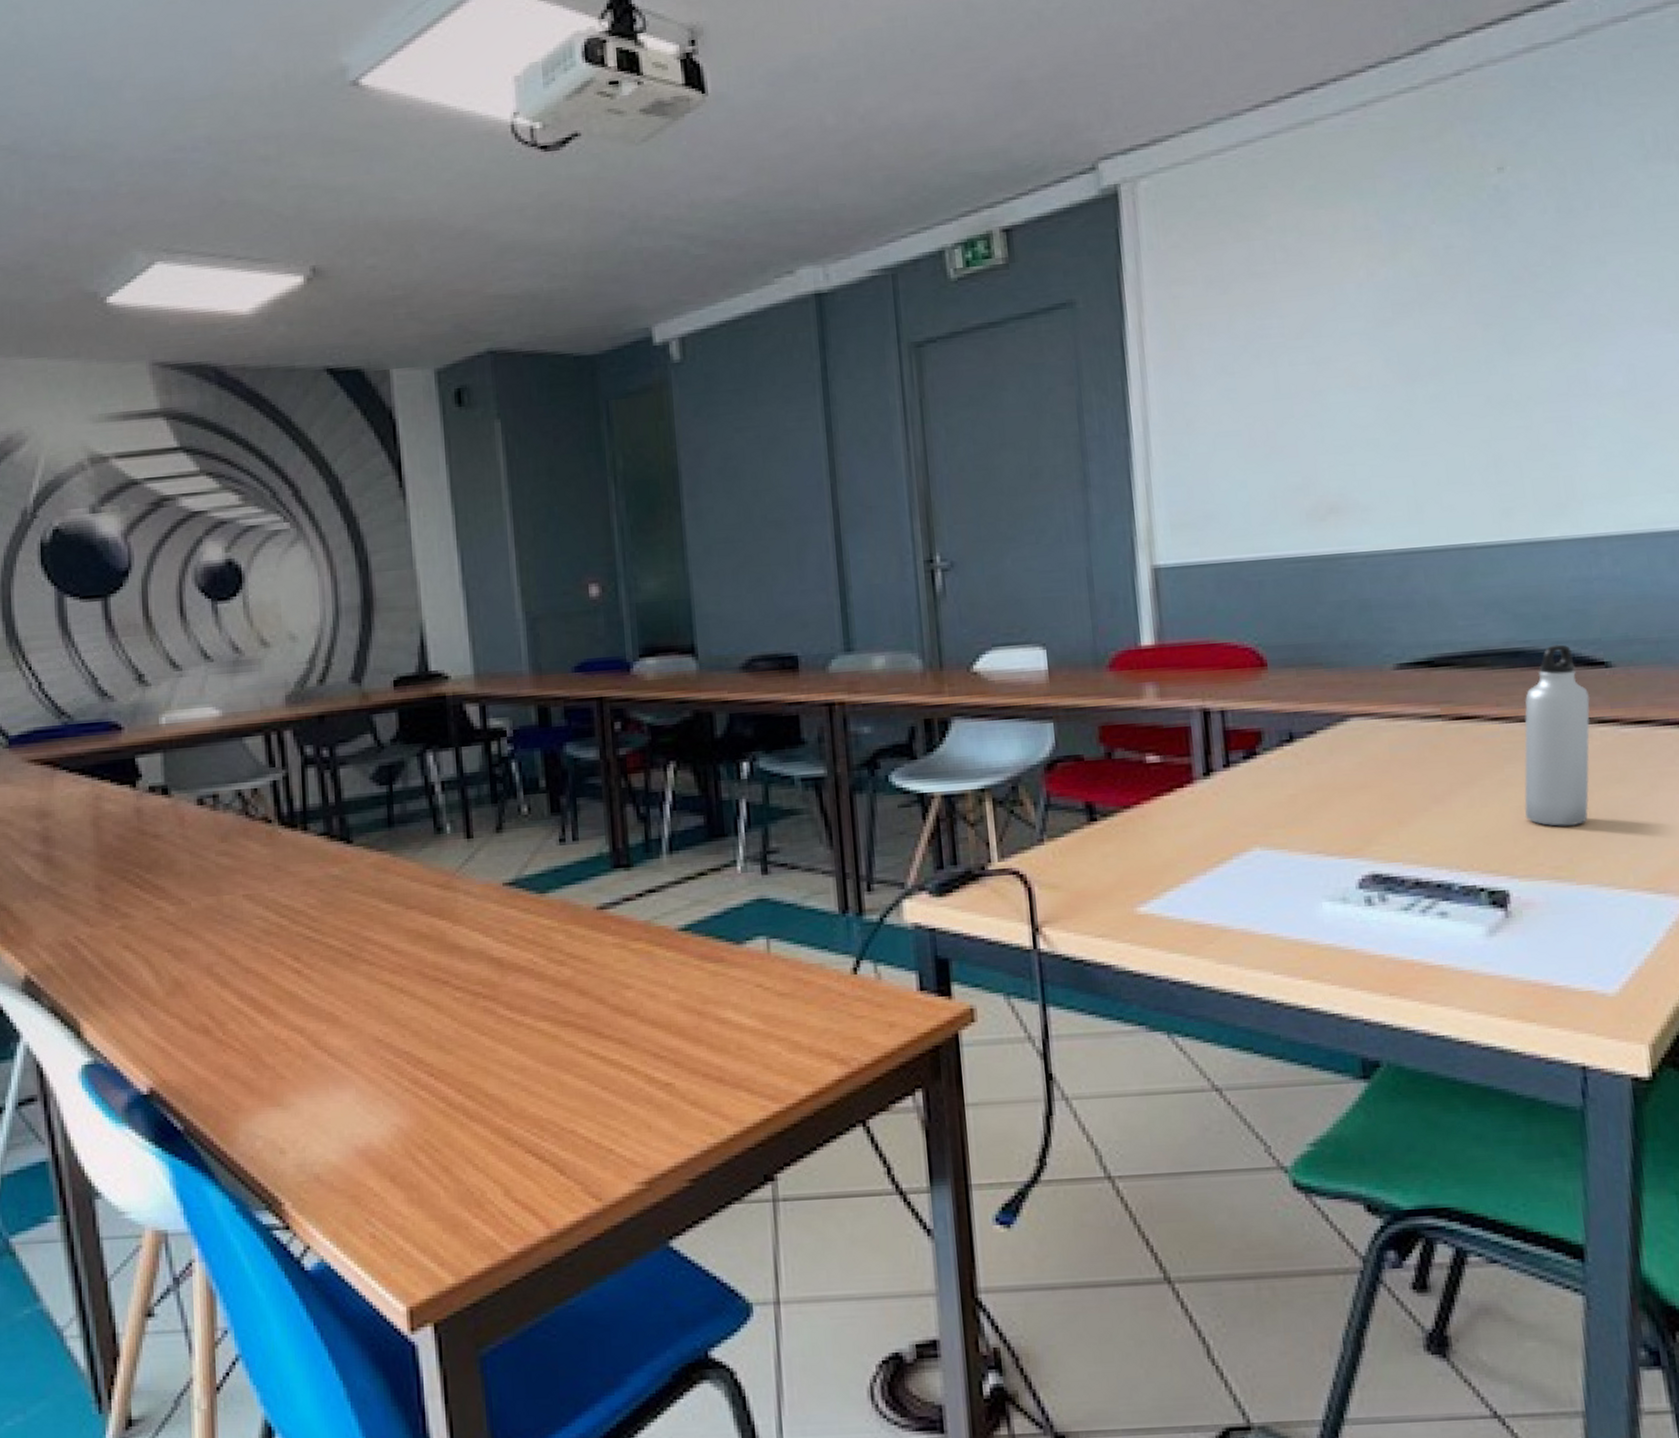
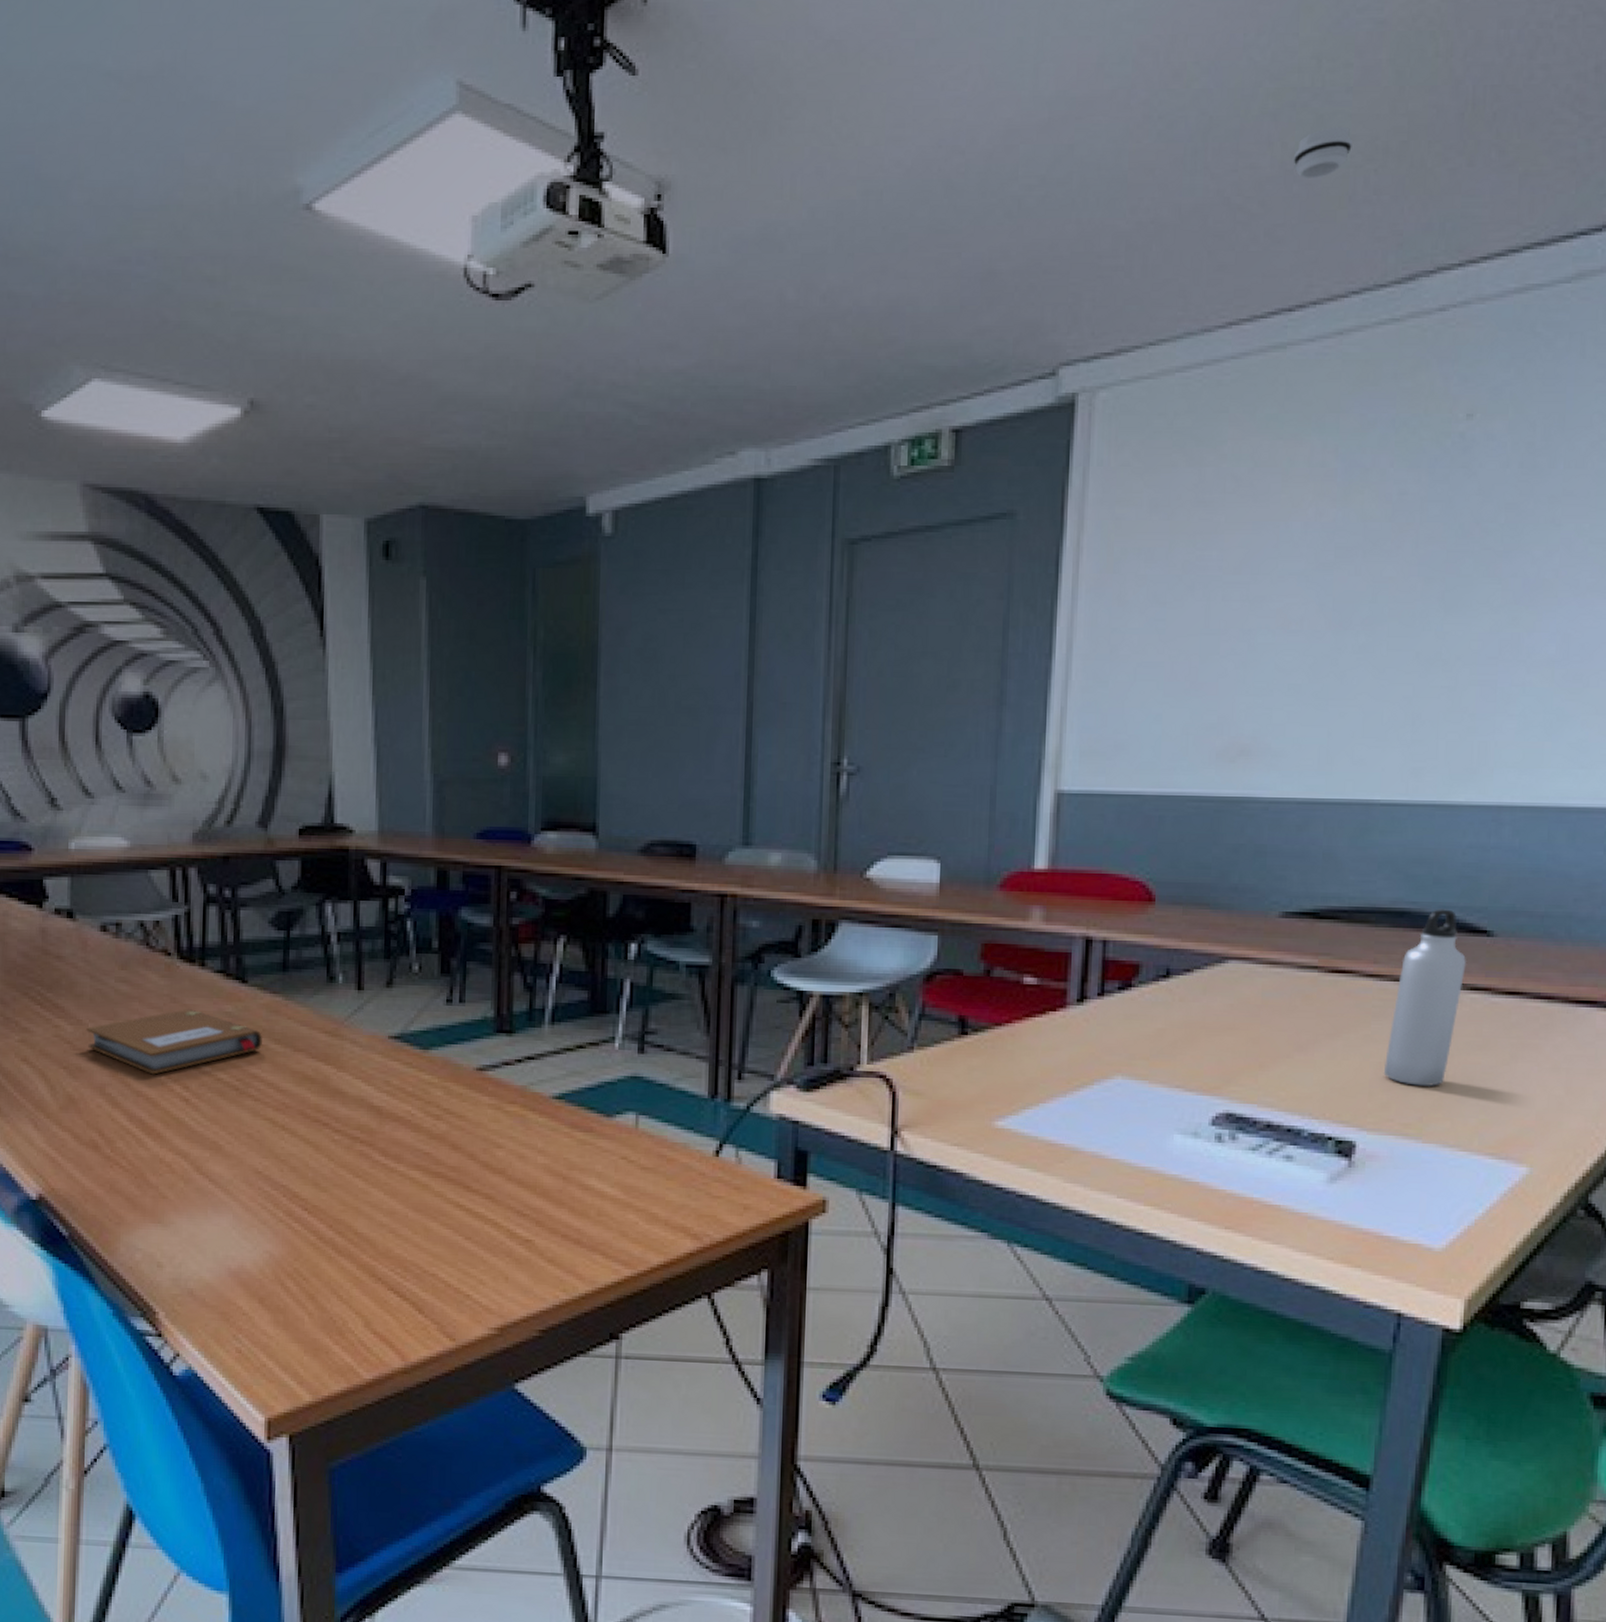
notebook: none [189,875,373,949] -> present [86,1008,262,1075]

